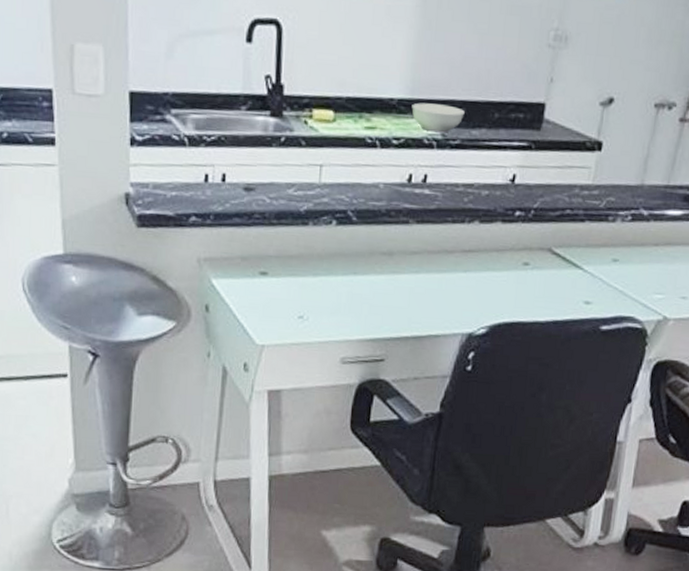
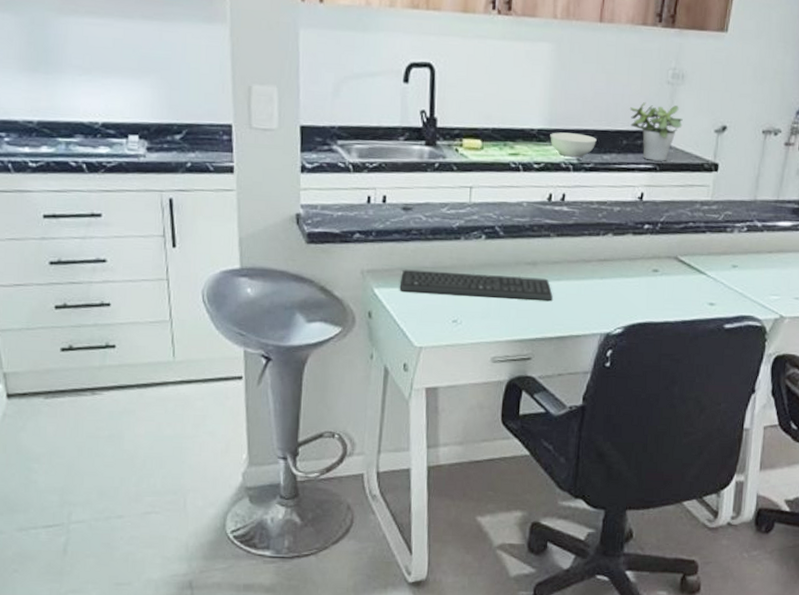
computer keyboard: none [240,258,410,296] -> present [399,269,553,301]
potted plant: none [503,69,564,138] -> present [629,102,683,161]

